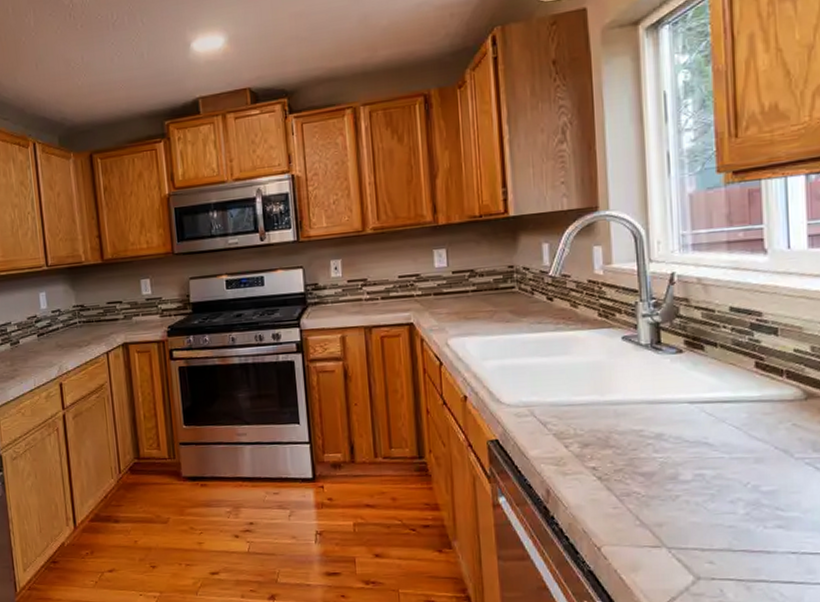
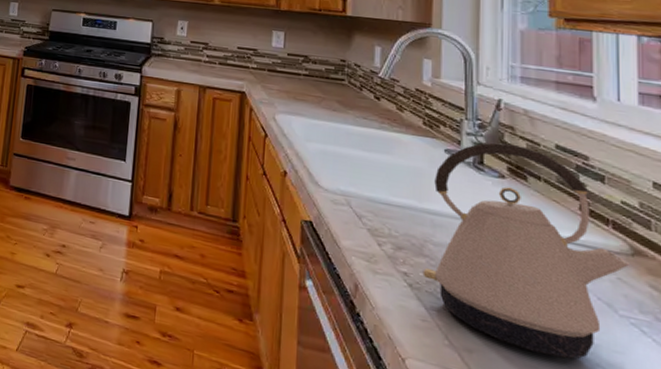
kettle: none [610,316,804,512] -> present [422,142,631,359]

